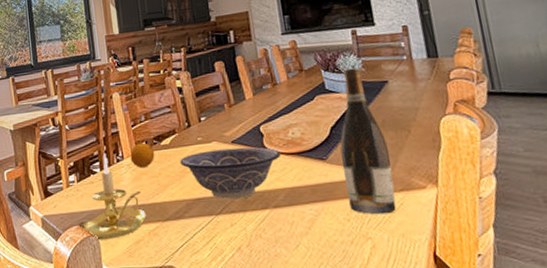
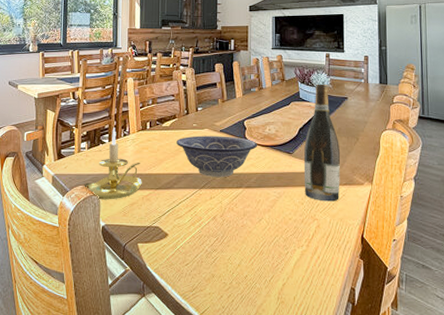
fruit: present [130,142,155,168] -> none [135,122,156,144]

